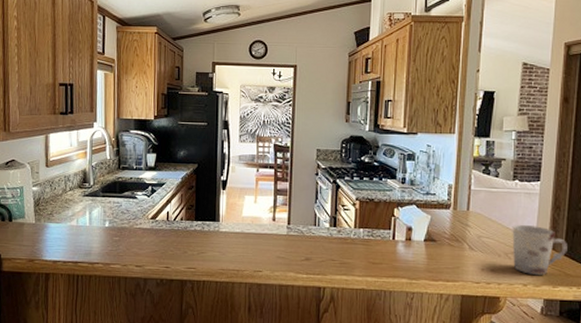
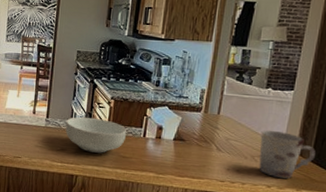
cereal bowl: none [309,221,375,261] -> present [65,117,127,153]

